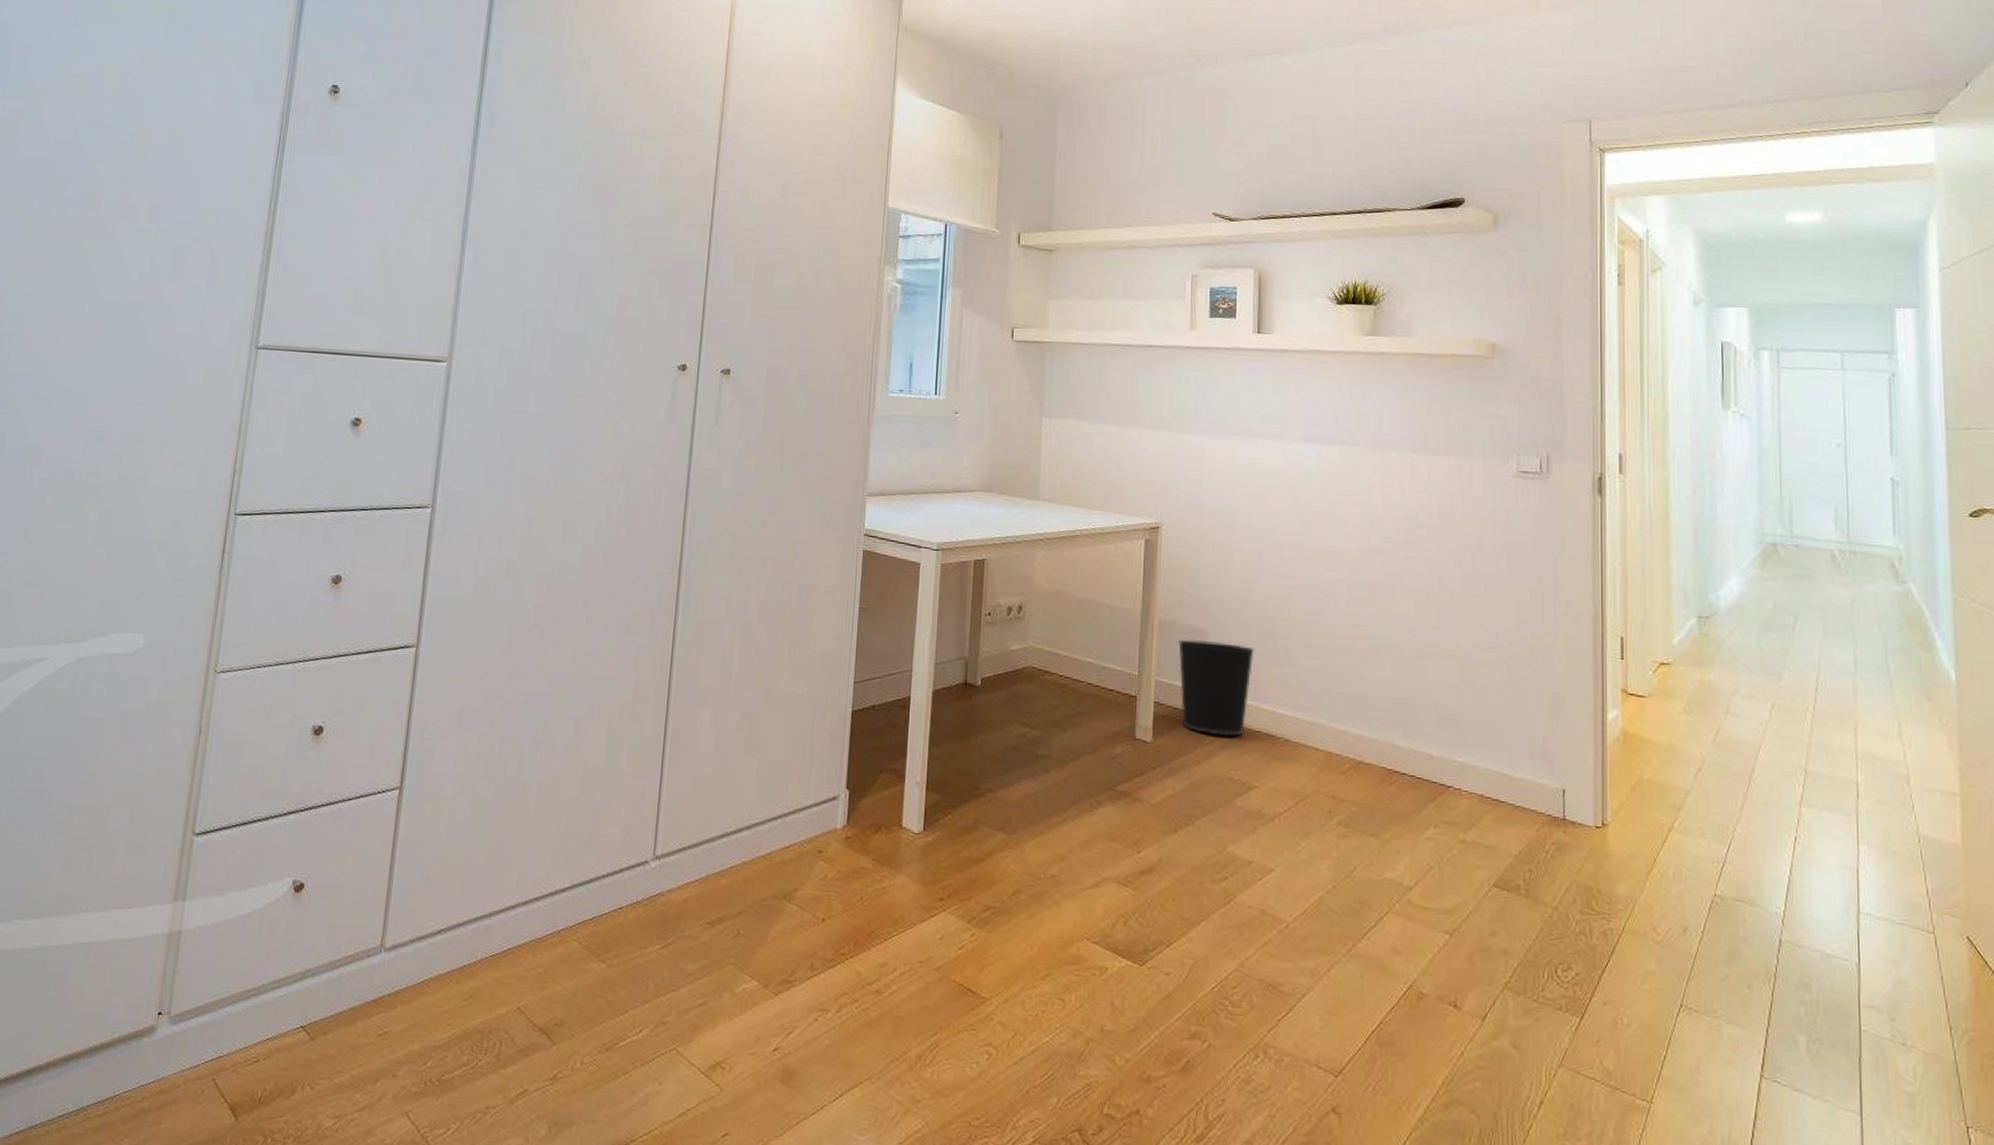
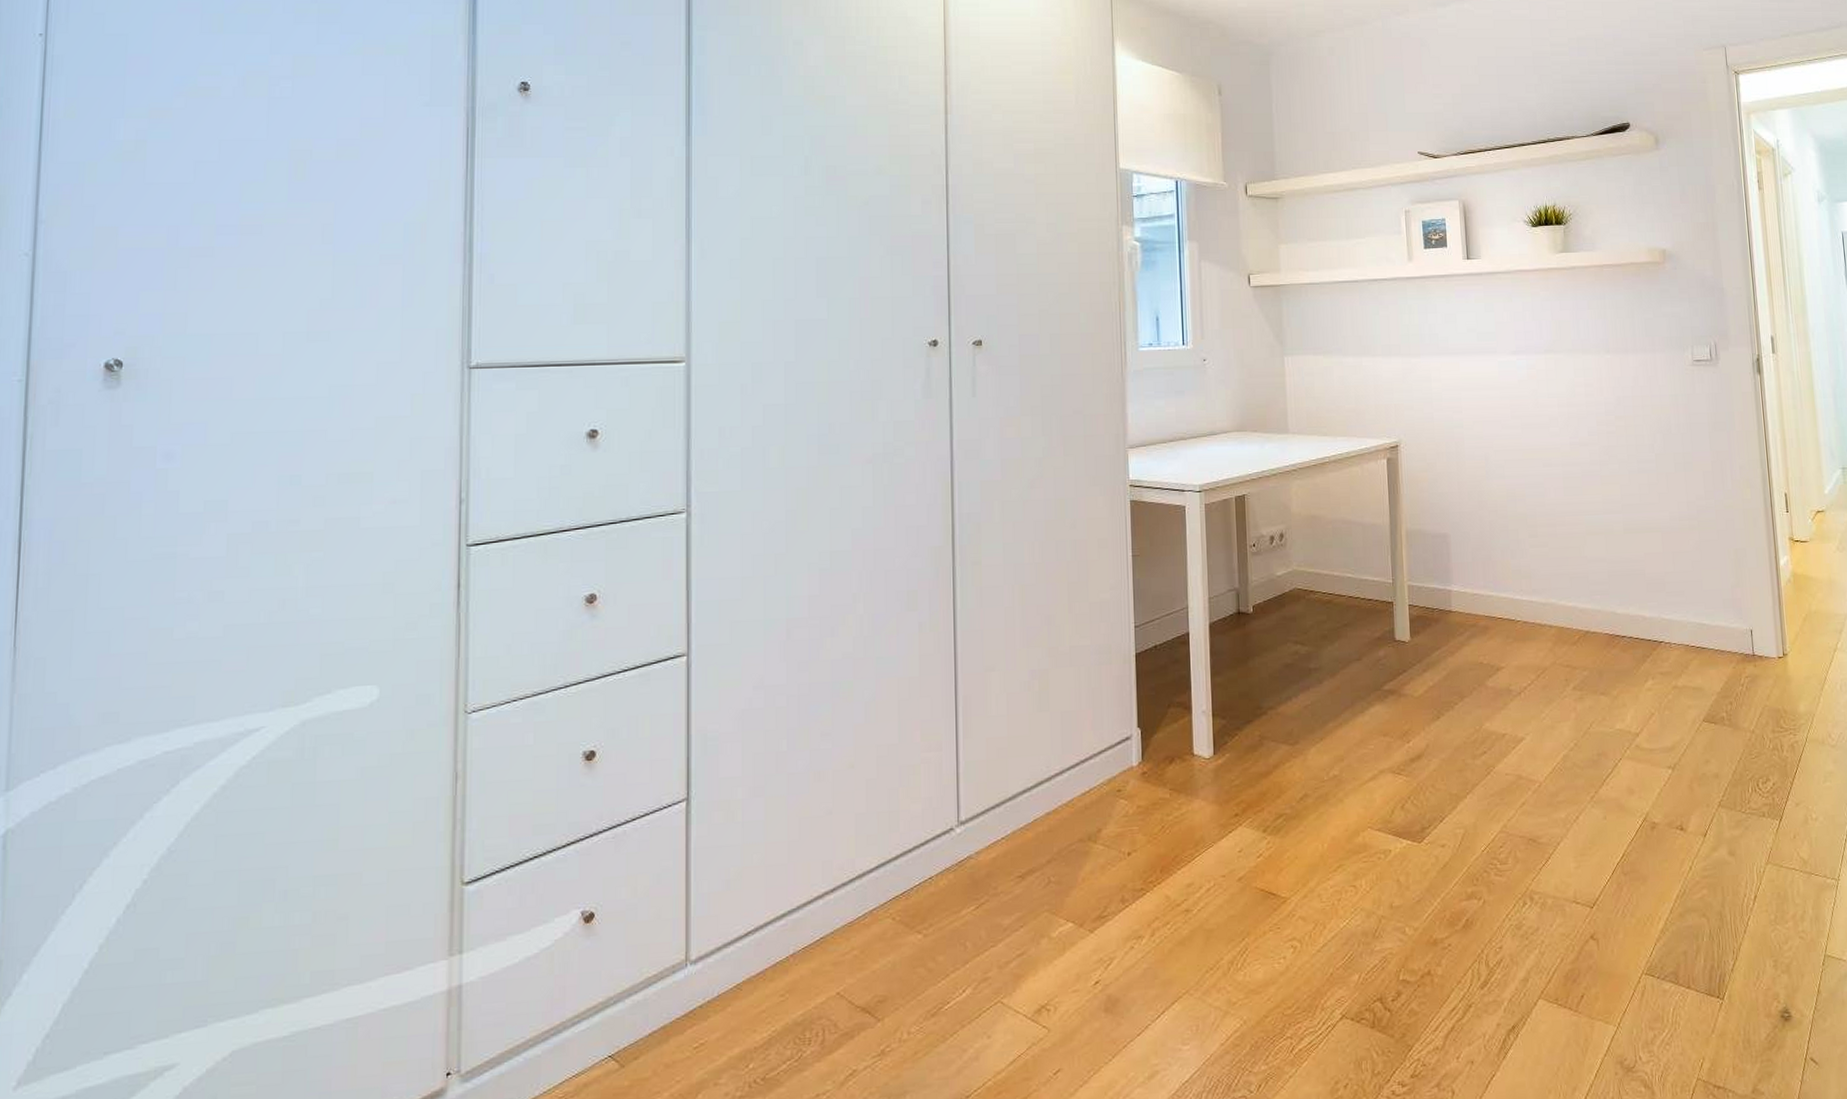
wastebasket: present [1177,639,1254,737] -> none [1423,542,1490,627]

